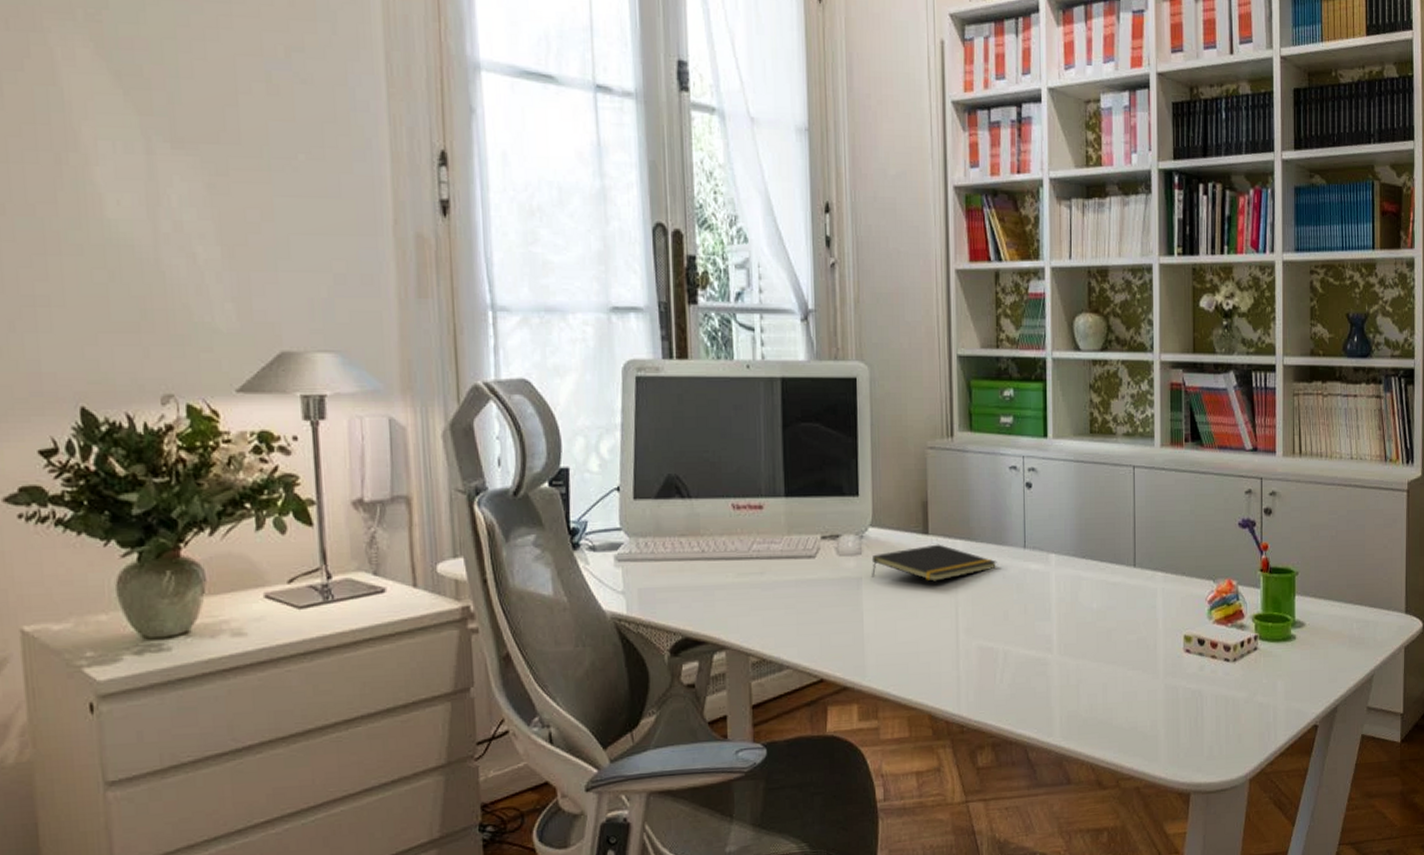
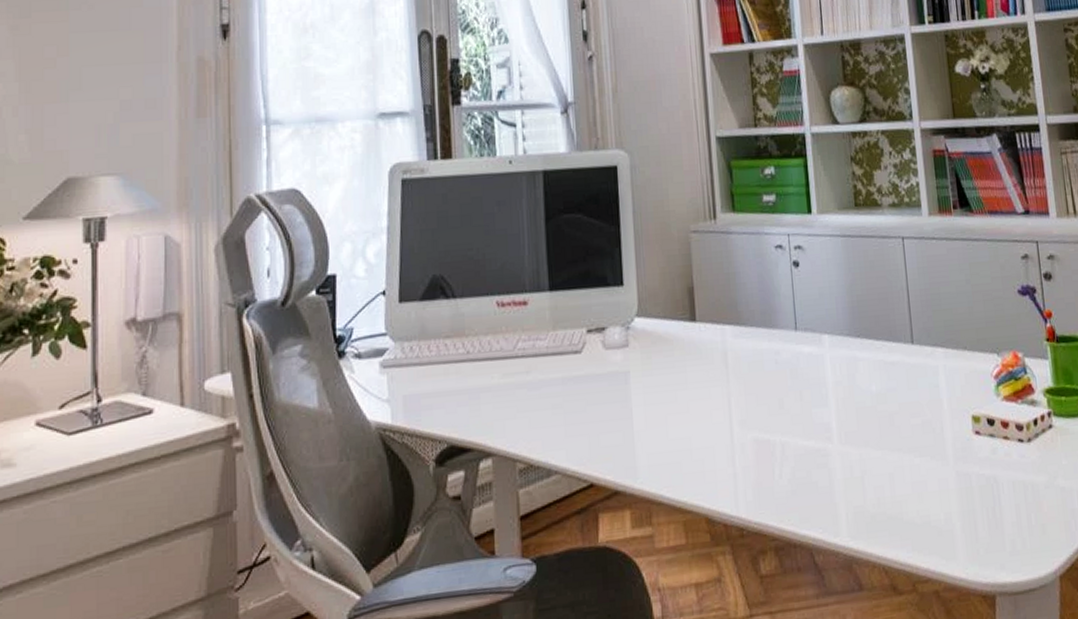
notepad: present [871,544,997,582] -> none [639,331,768,371]

